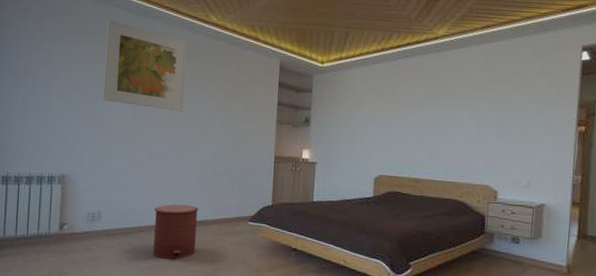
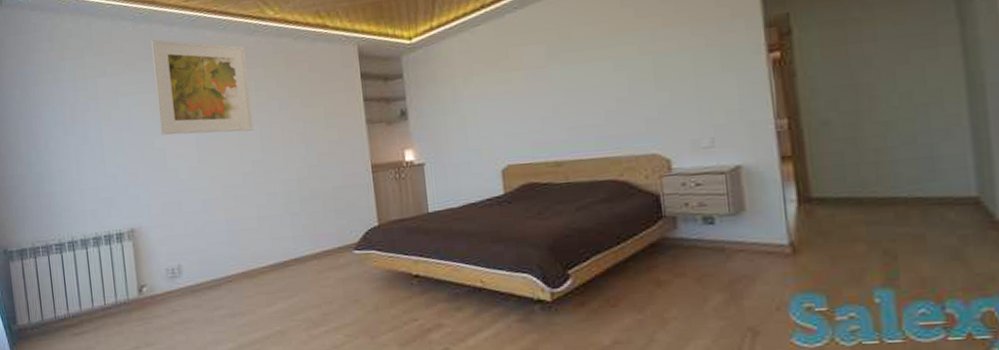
trash can: present [152,204,199,259] -> none [240,241,297,310]

